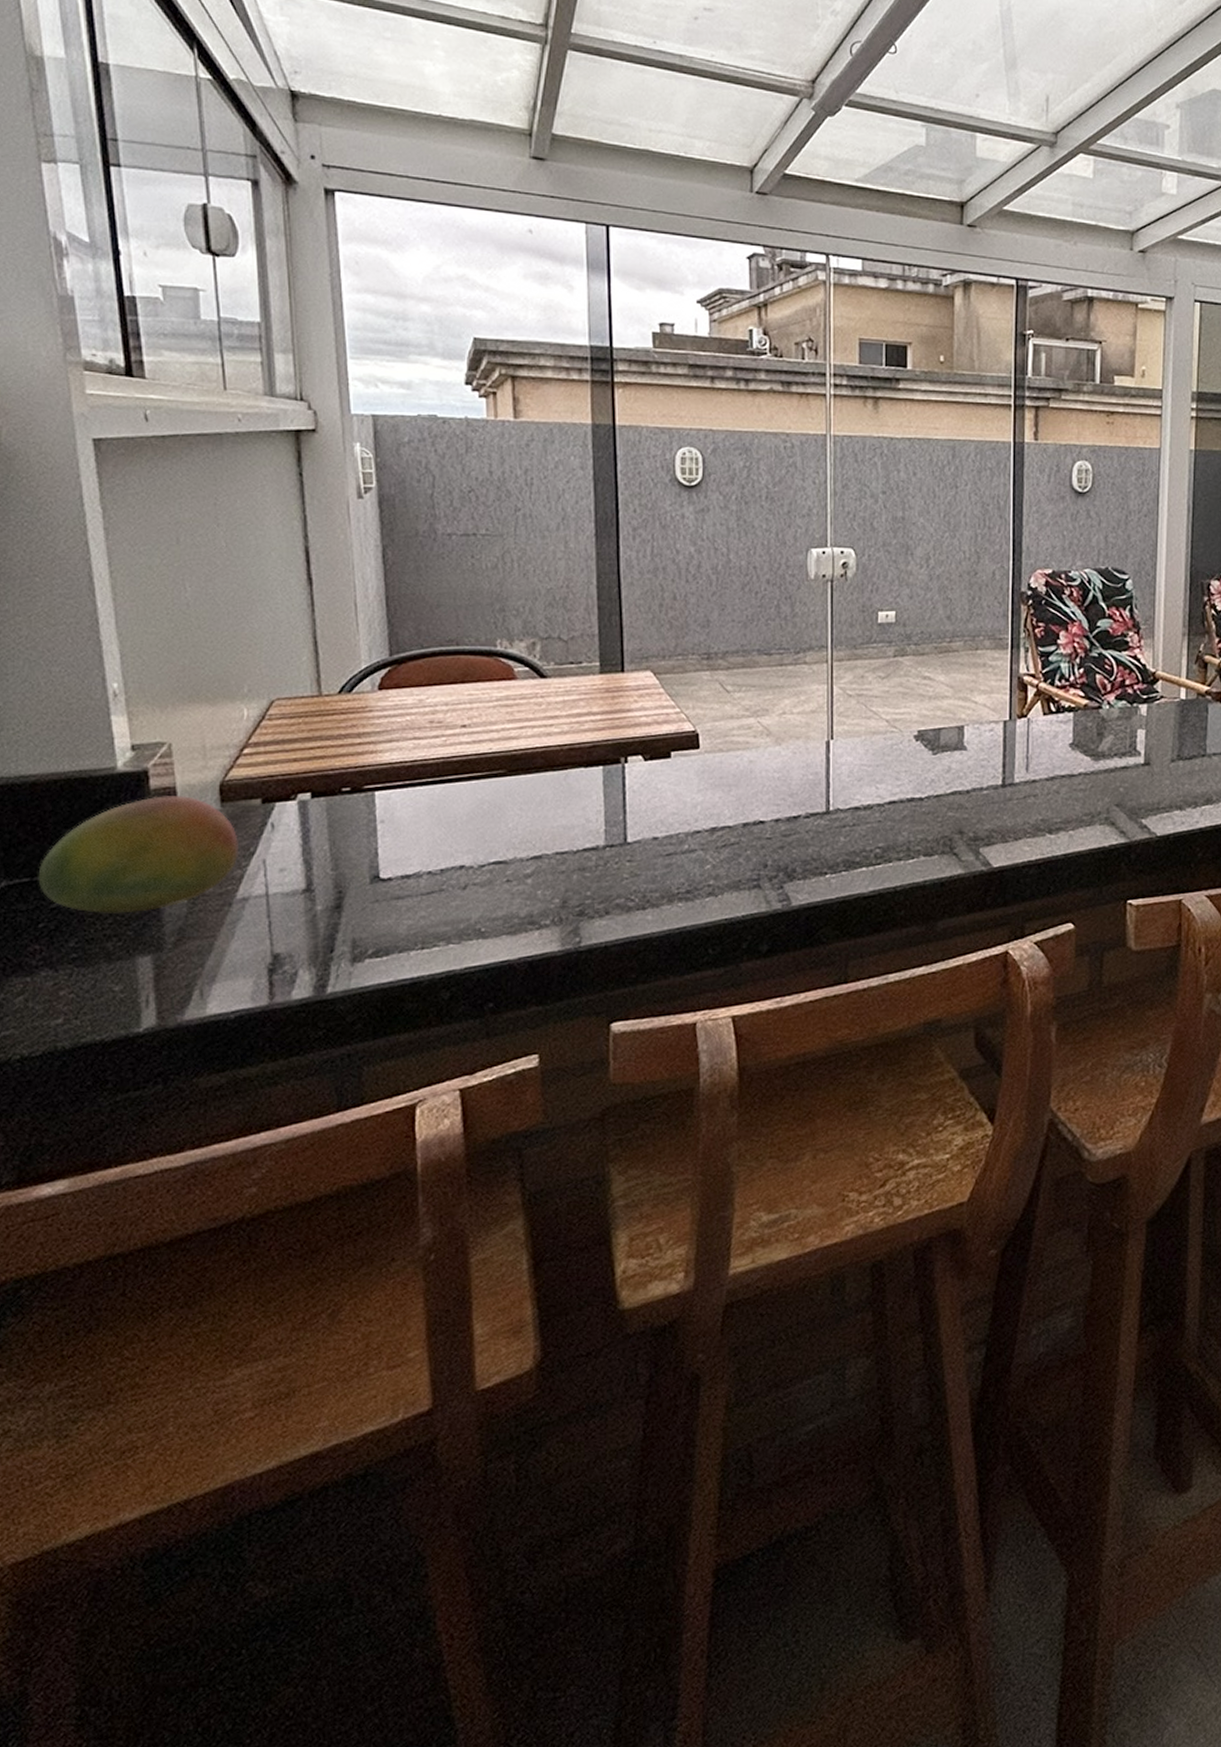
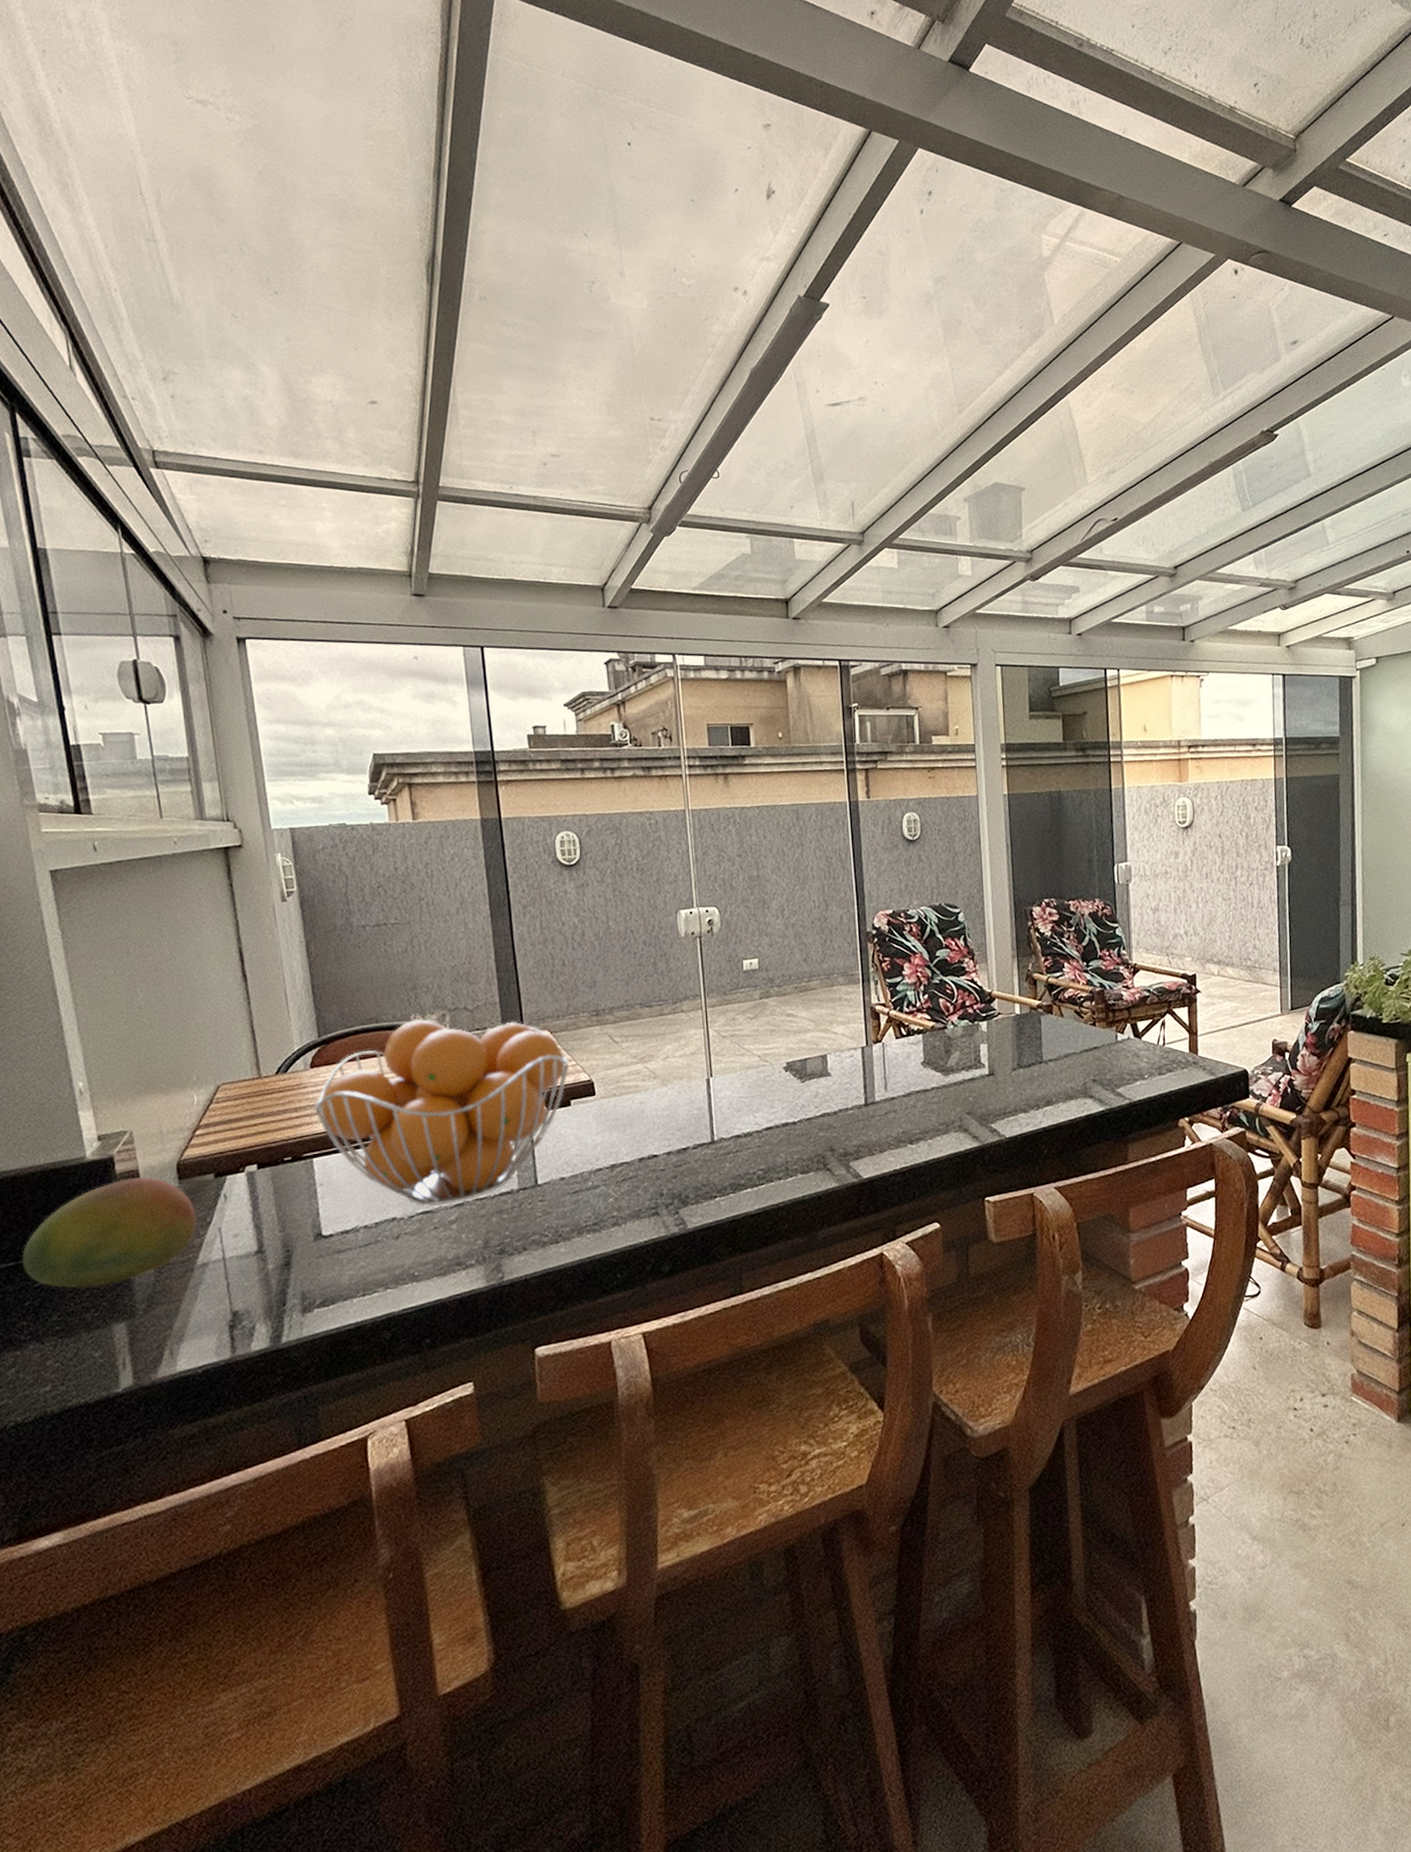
fruit basket: none [379,644,674,856] -> present [314,1018,570,1206]

